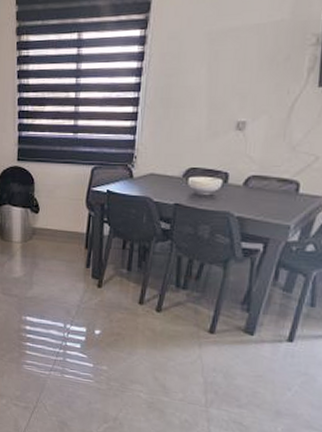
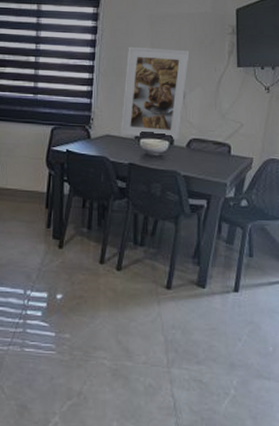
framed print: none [167,71,257,178] -> present [121,46,190,141]

